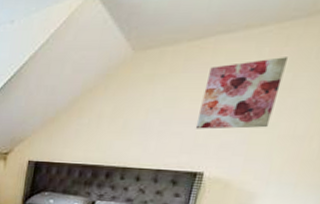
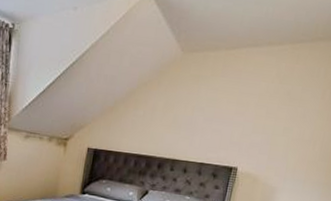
wall art: present [195,57,287,130] -> none [231,72,298,132]

